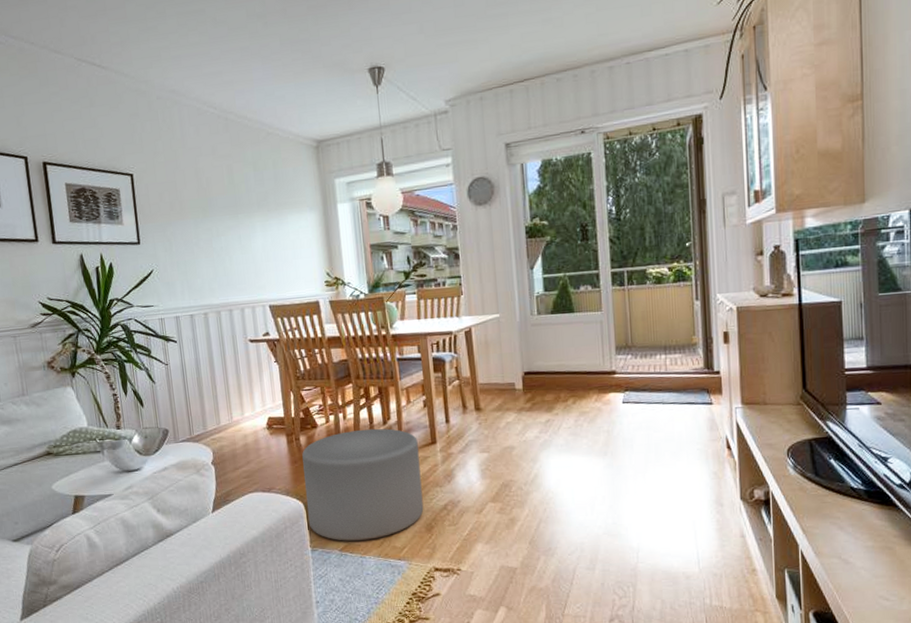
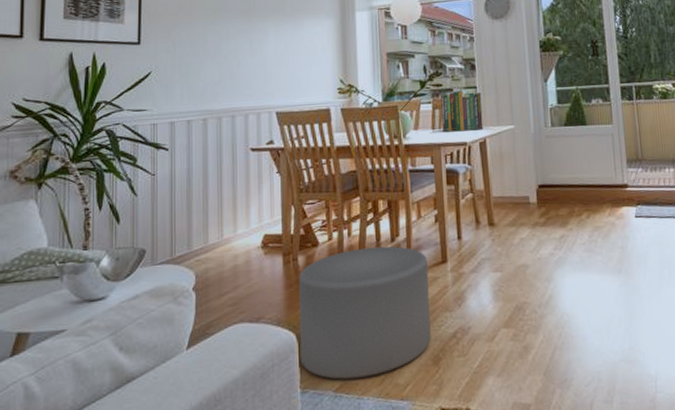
books: none [425,281,469,322] -> present [441,91,484,133]

